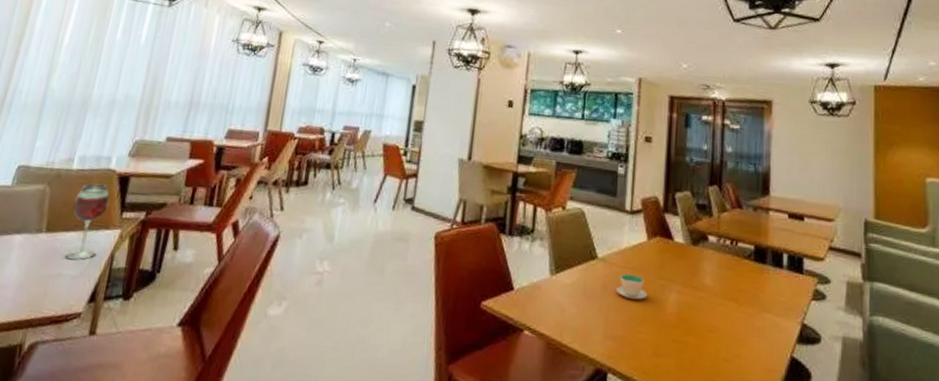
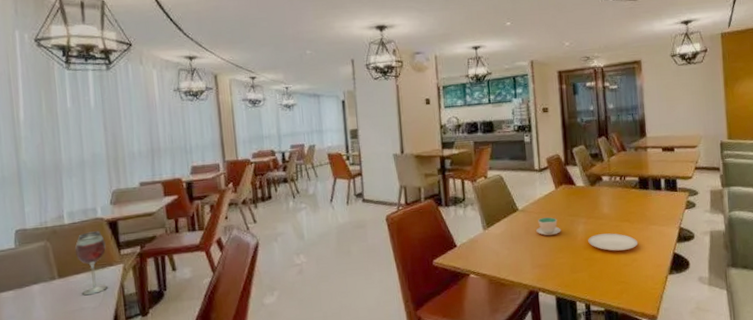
plate: none [680,310,746,340] -> present [588,233,638,251]

